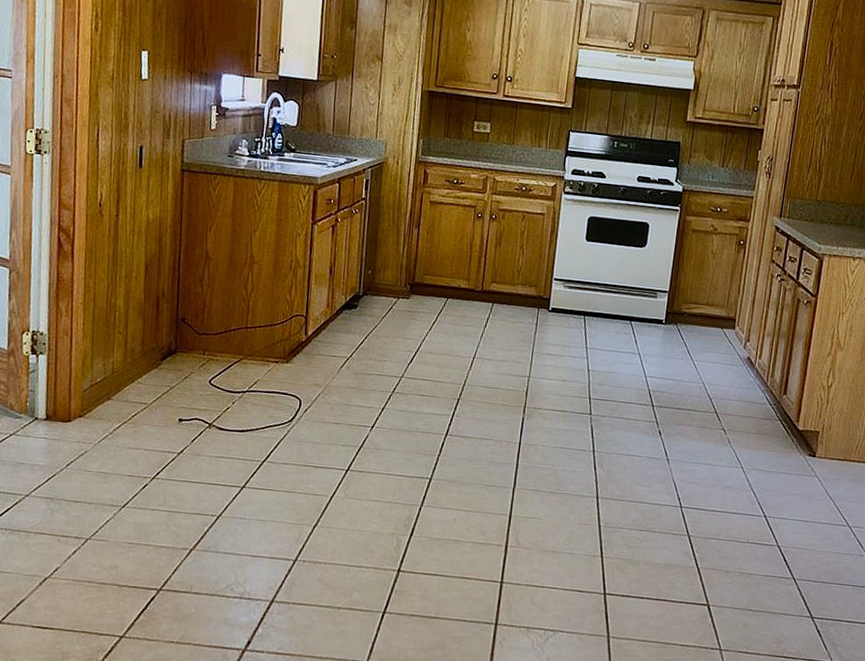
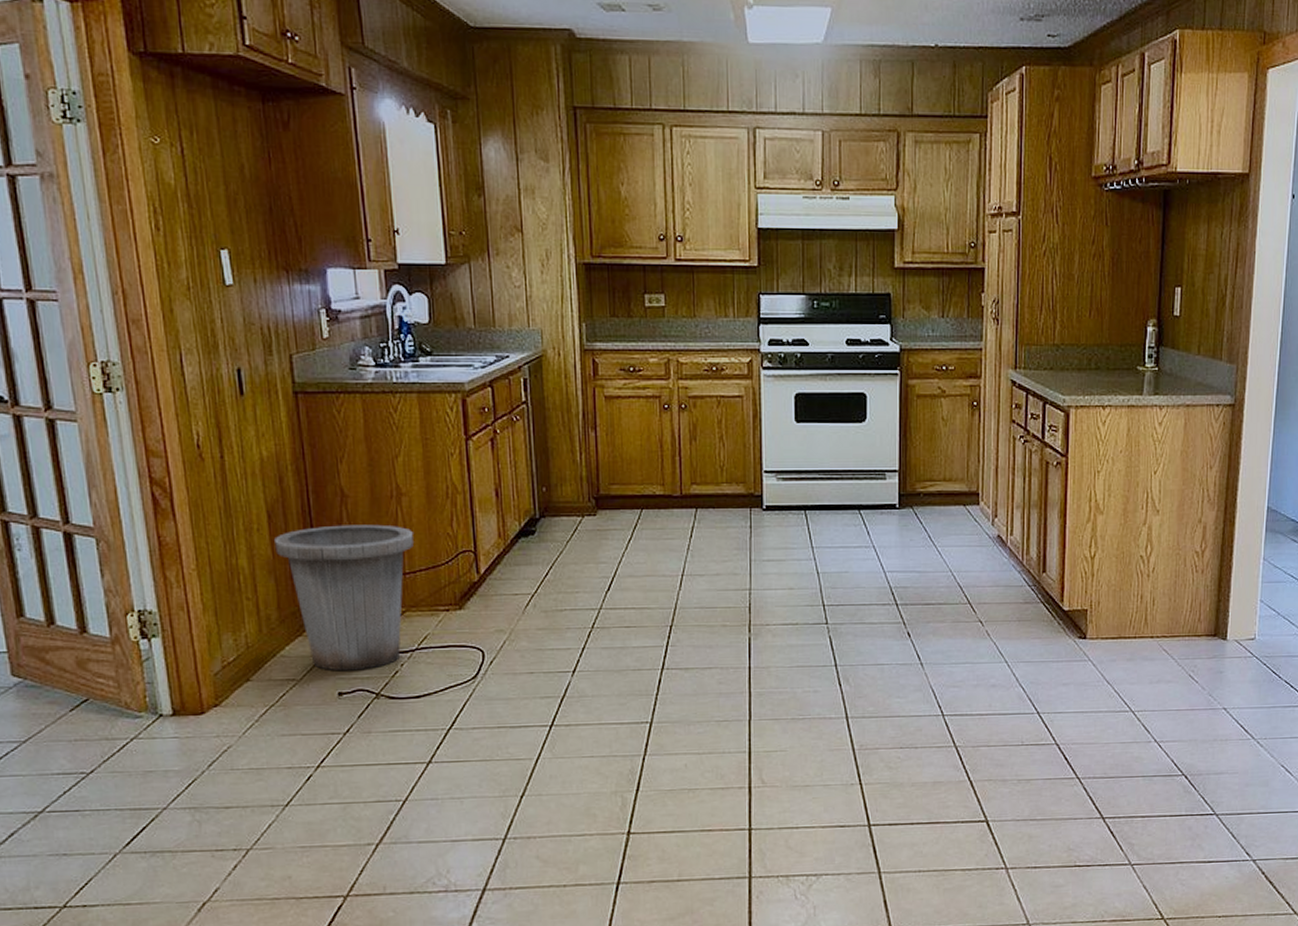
trash can: none [147,281,258,403] -> present [274,524,414,671]

